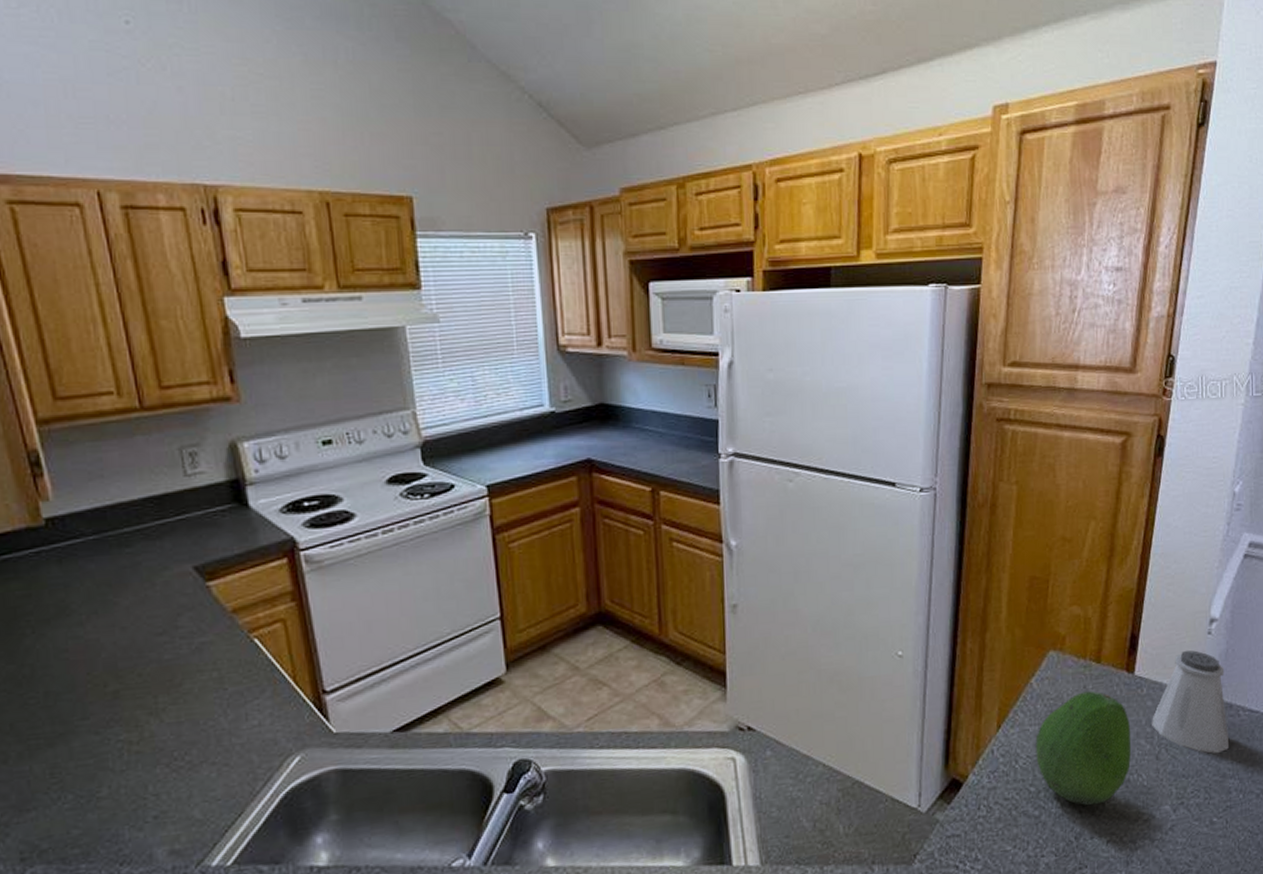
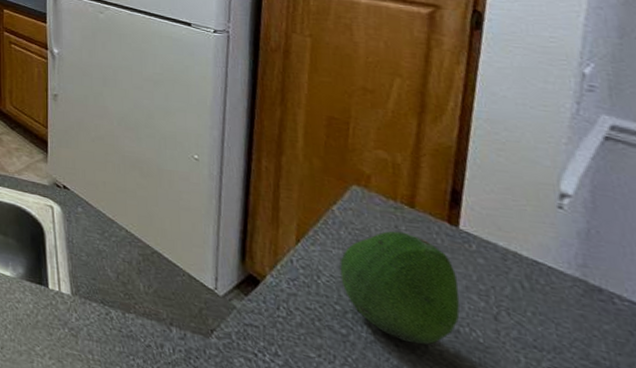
saltshaker: present [1152,650,1230,754] -> none [485,218,603,337]

